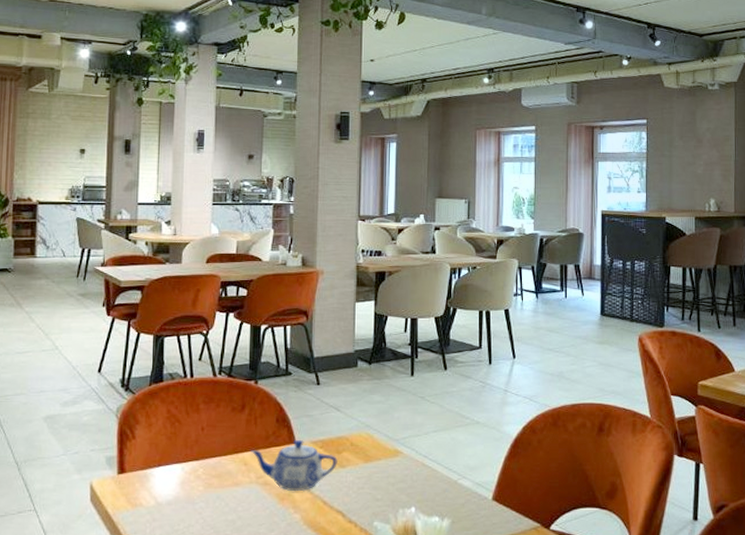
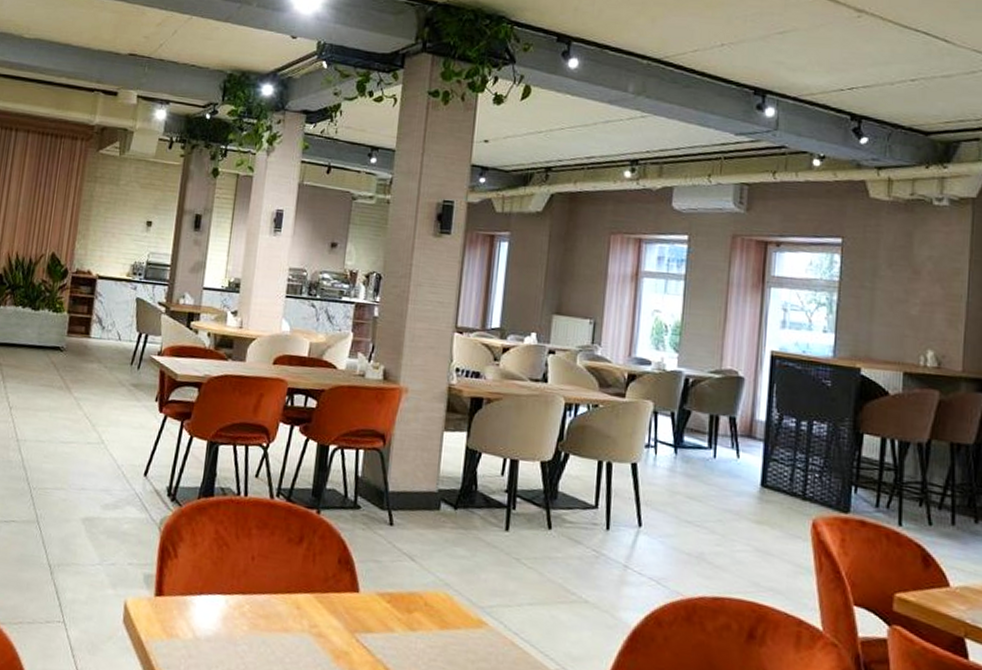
teapot: present [251,439,337,492] -> none [305,587,407,653]

